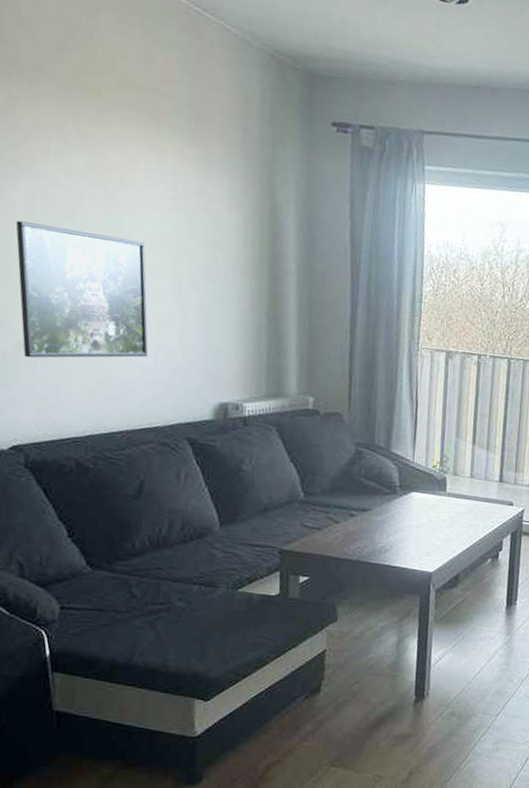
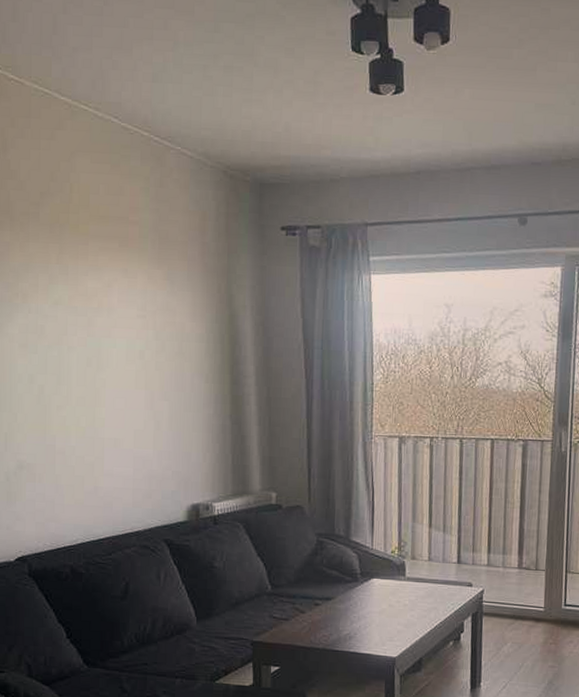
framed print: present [15,220,148,358] -> none [13,353,127,476]

